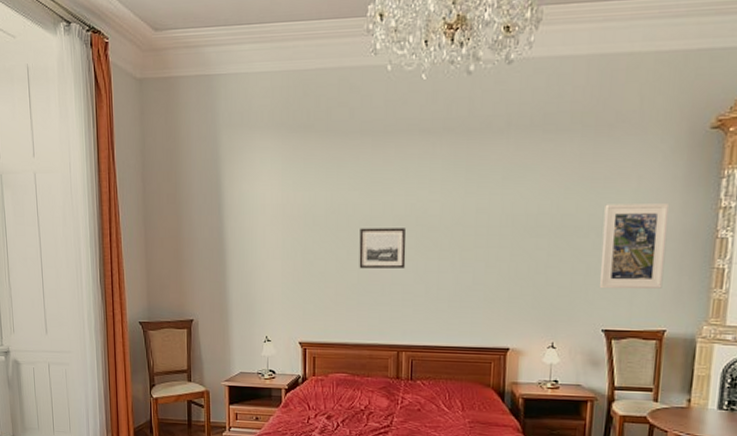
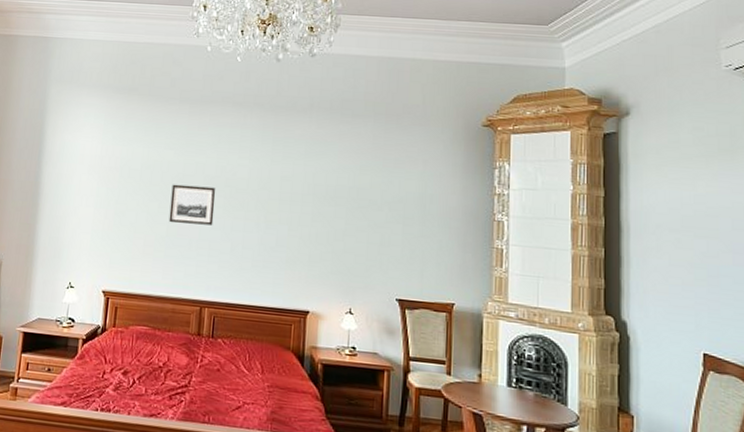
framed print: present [600,204,669,289] -> none [393,182,452,263]

